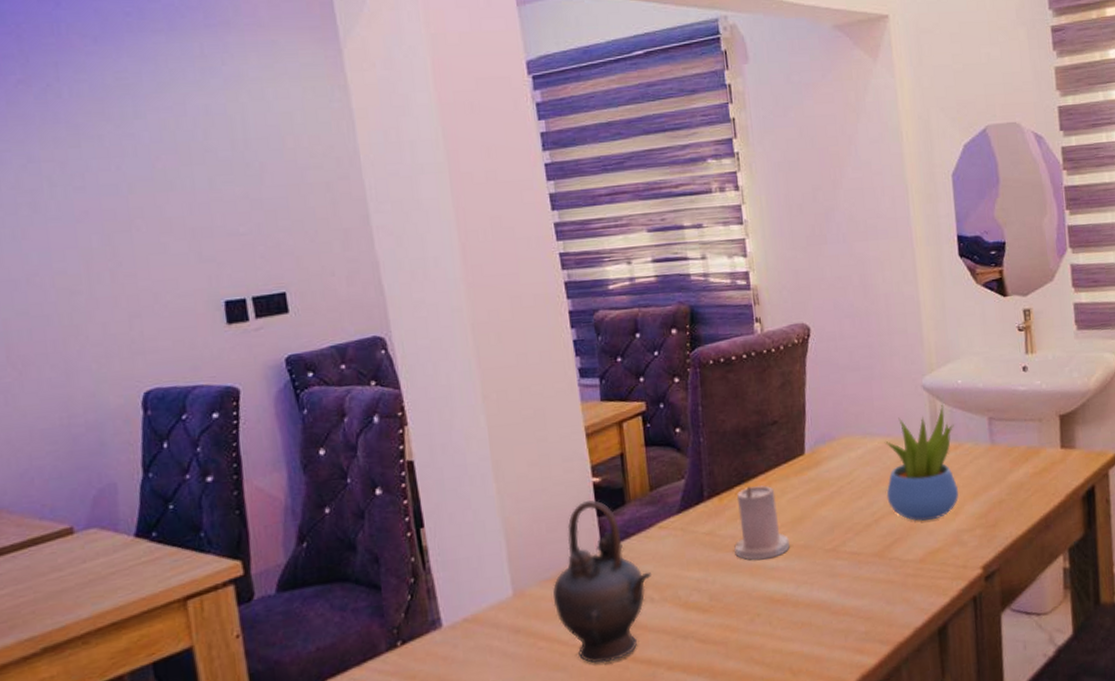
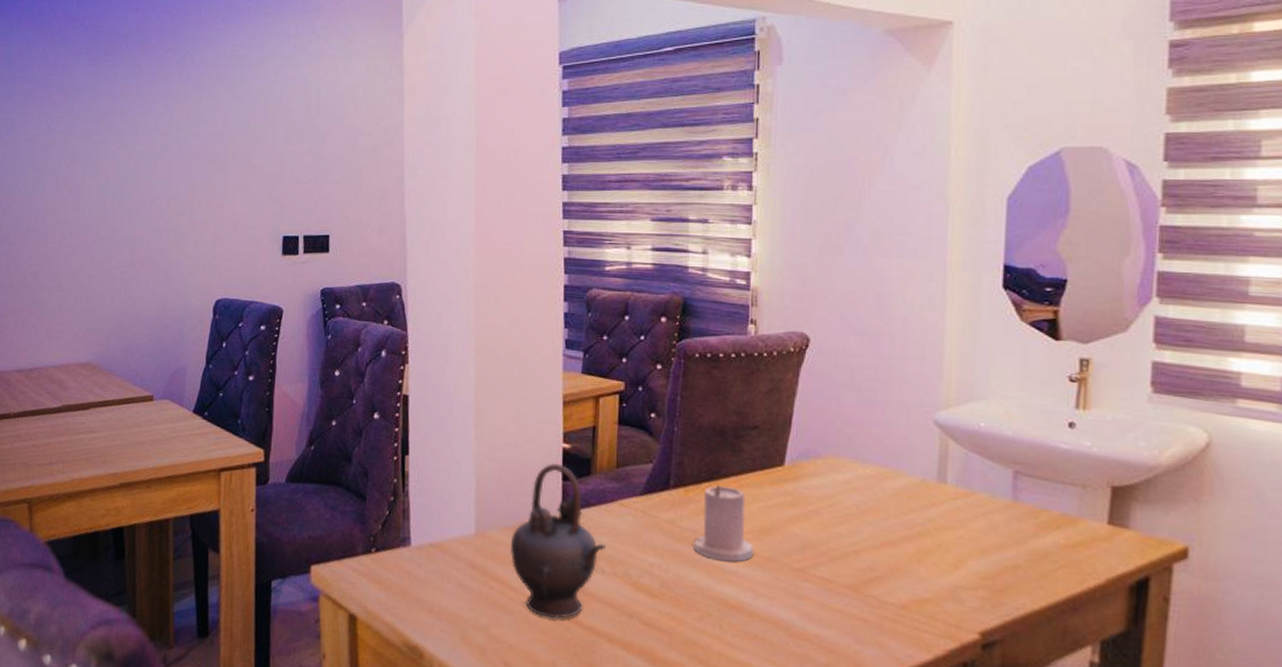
succulent plant: present [885,404,959,522] -> none [872,445,968,567]

